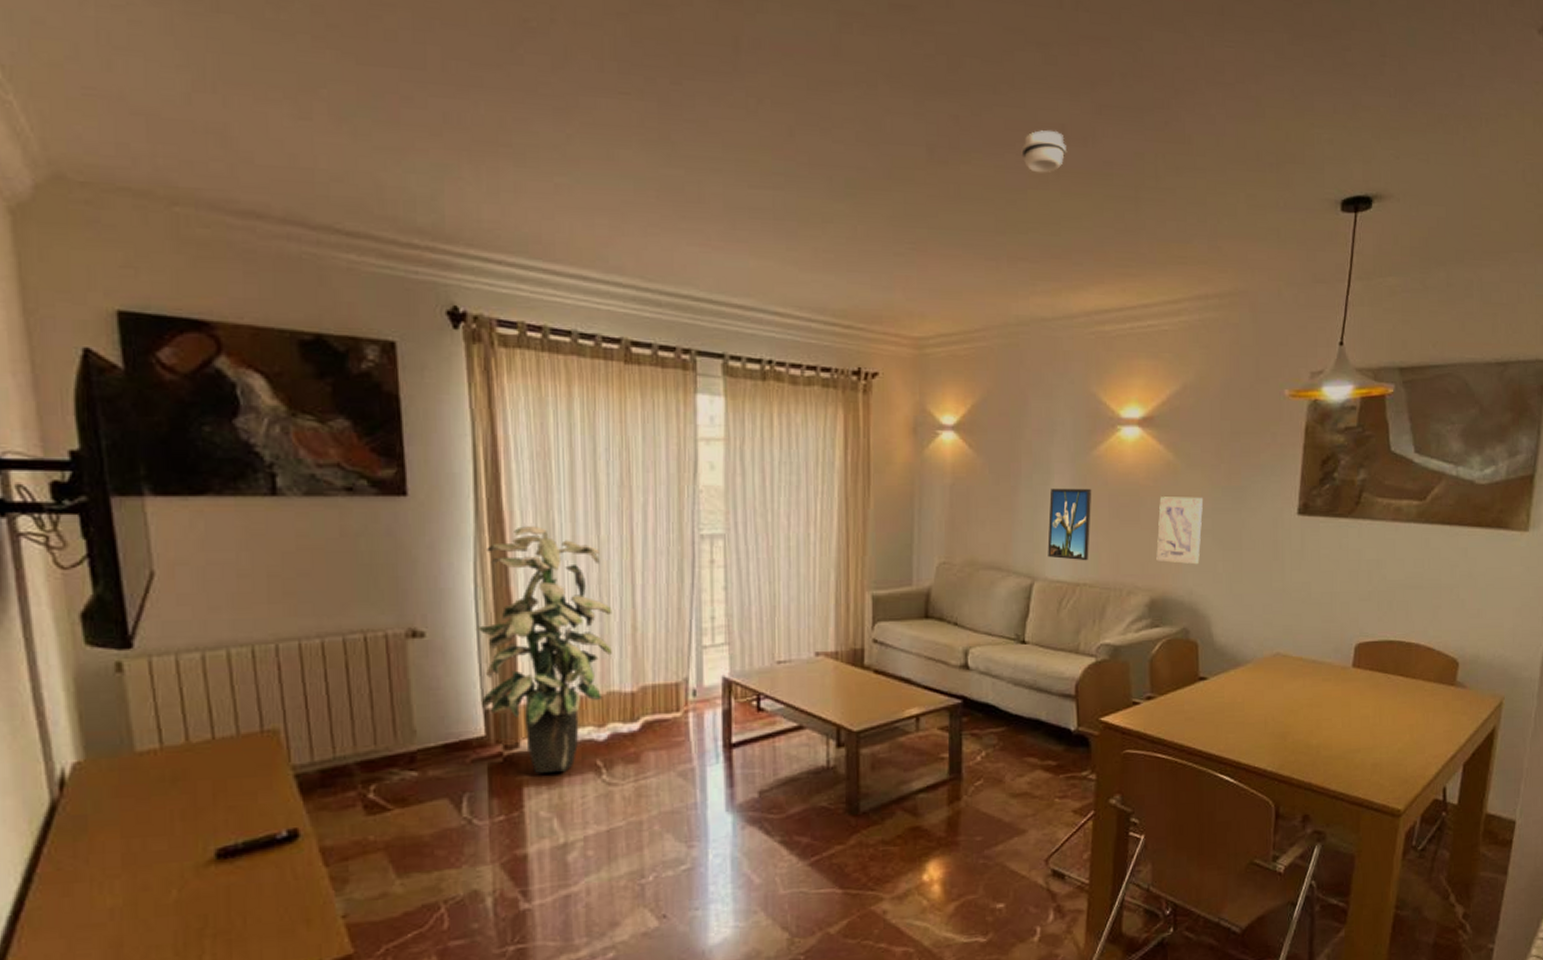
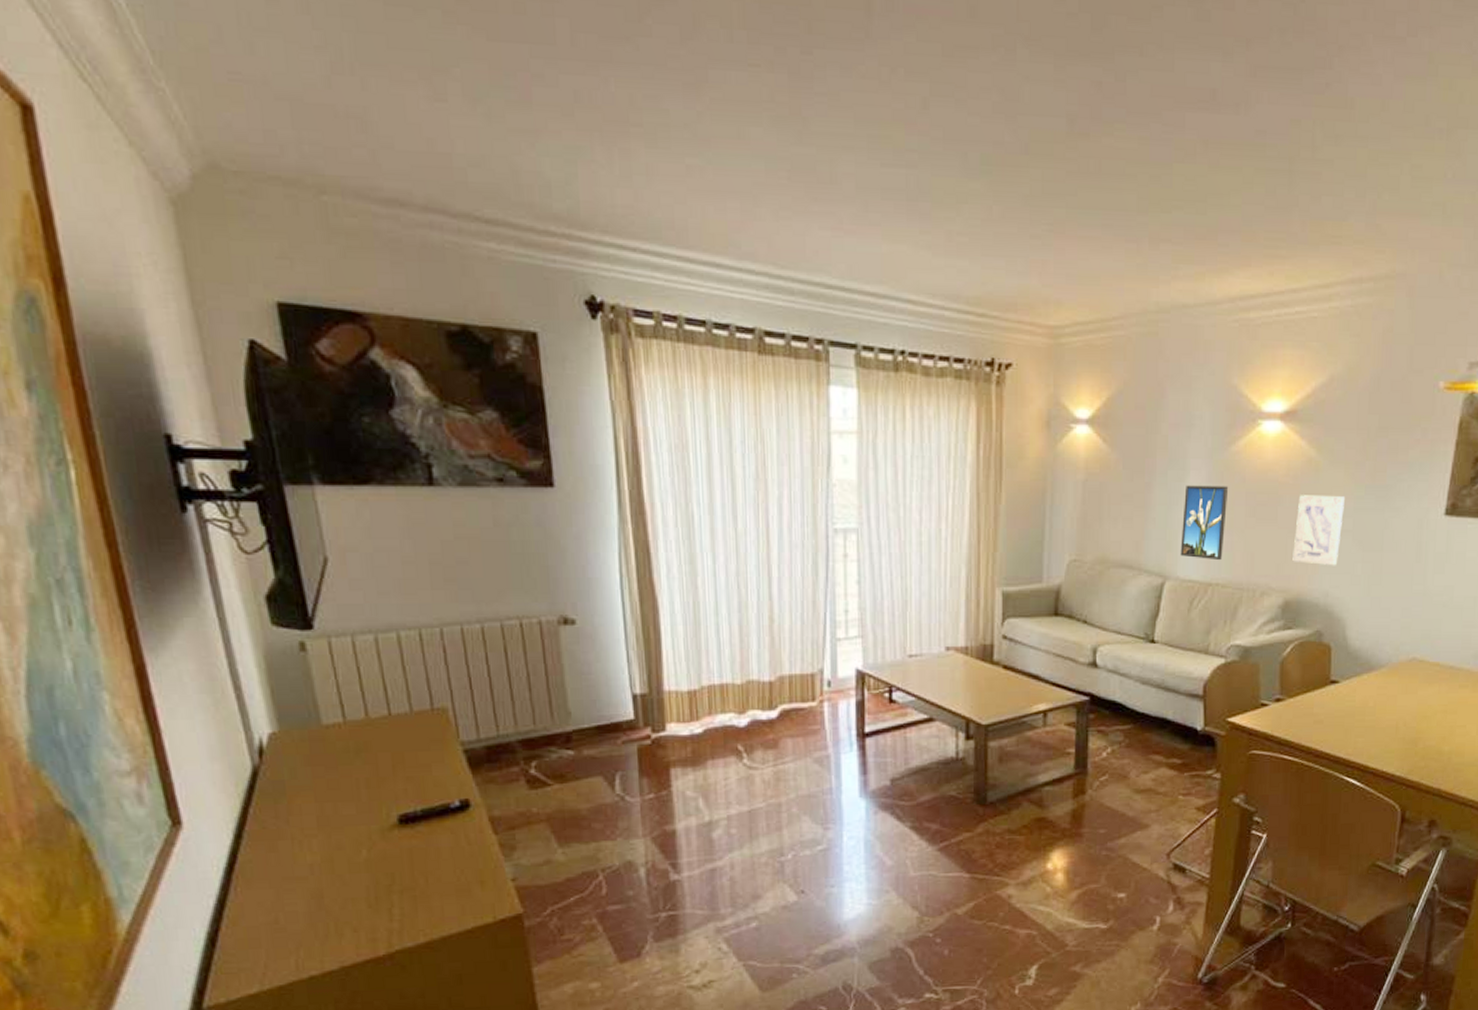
indoor plant: present [475,526,613,773] -> none [622,518,750,755]
smoke detector: present [1021,130,1066,173] -> none [1168,95,1216,145]

